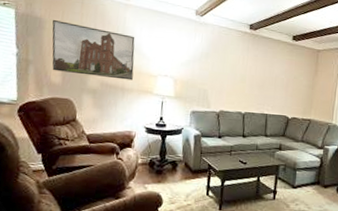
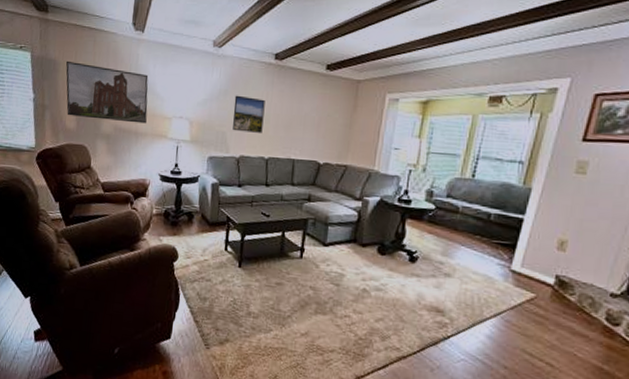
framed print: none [213,58,242,91] -> present [233,95,265,133]

